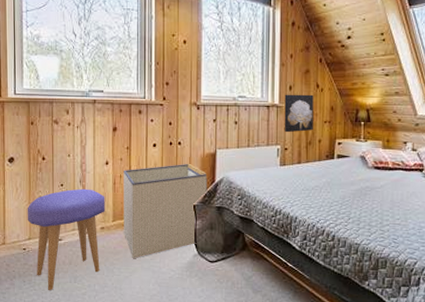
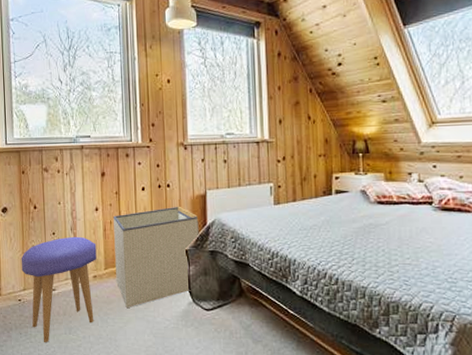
wall art: present [284,94,314,133] -> none [274,127,307,169]

